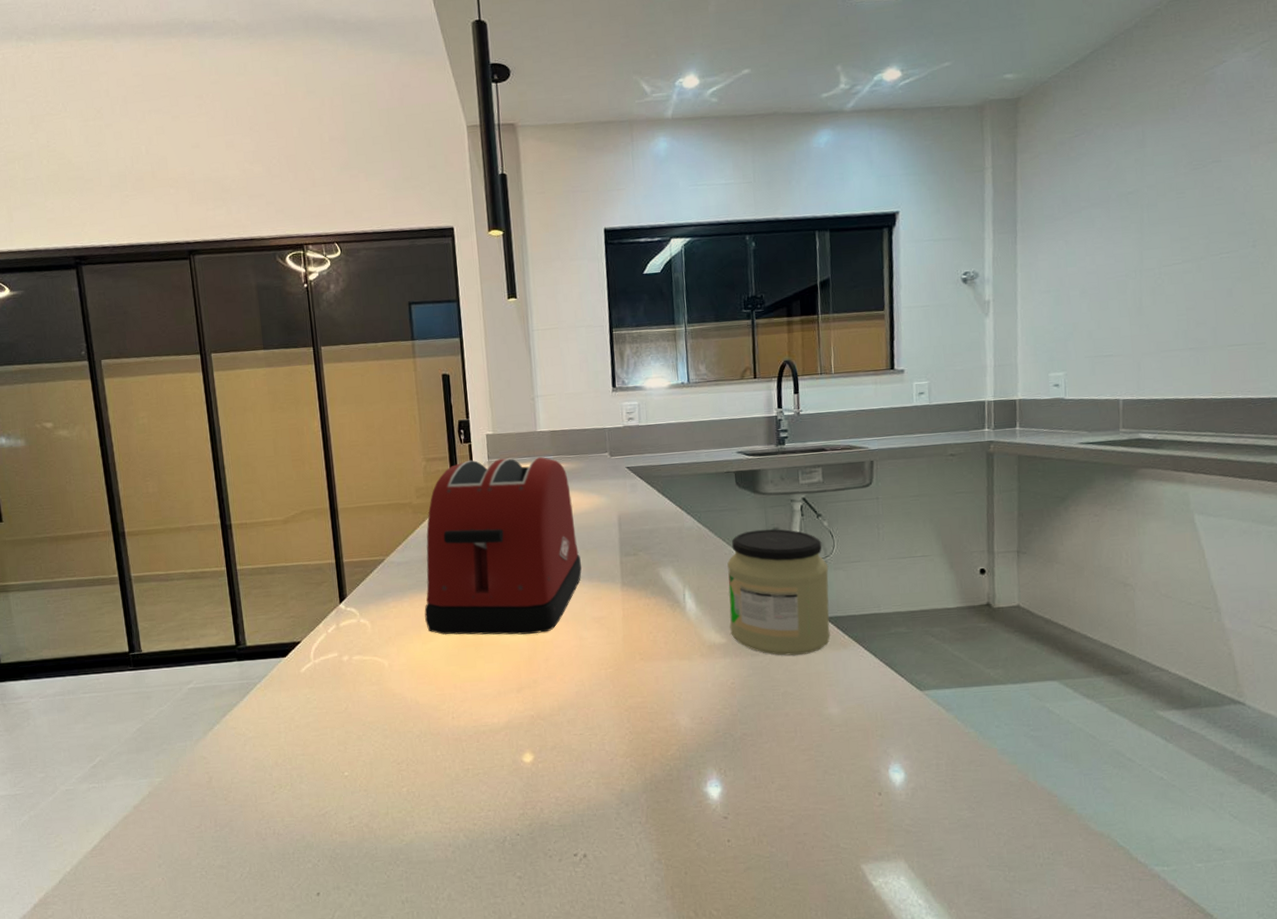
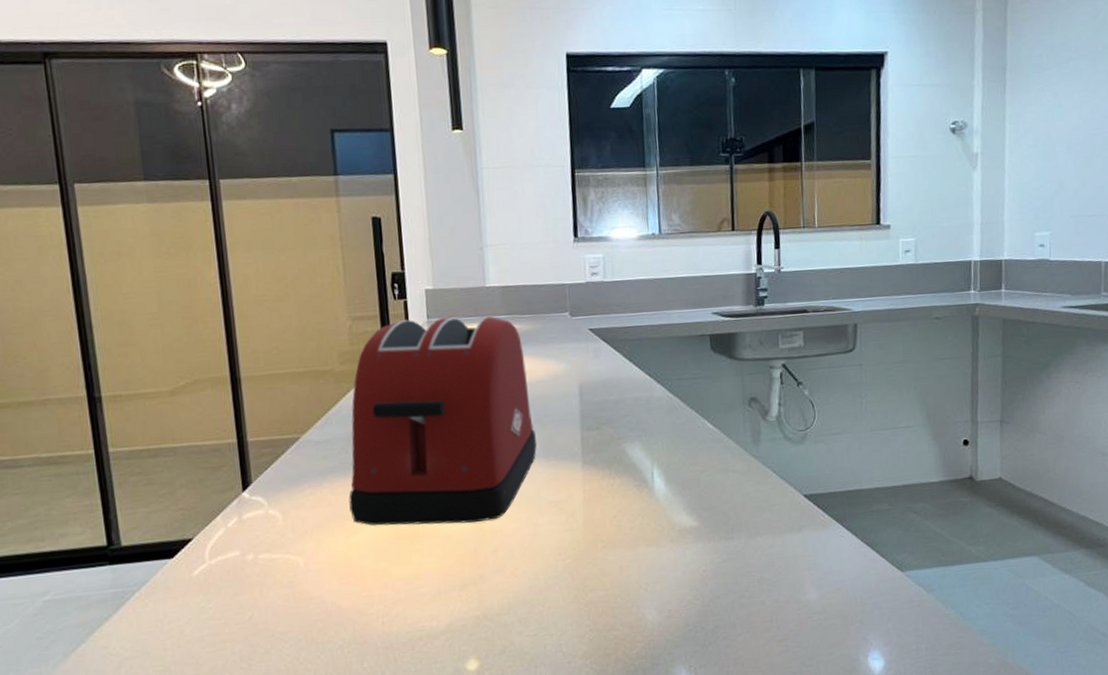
jar: present [727,529,831,656] -> none [700,398,810,538]

